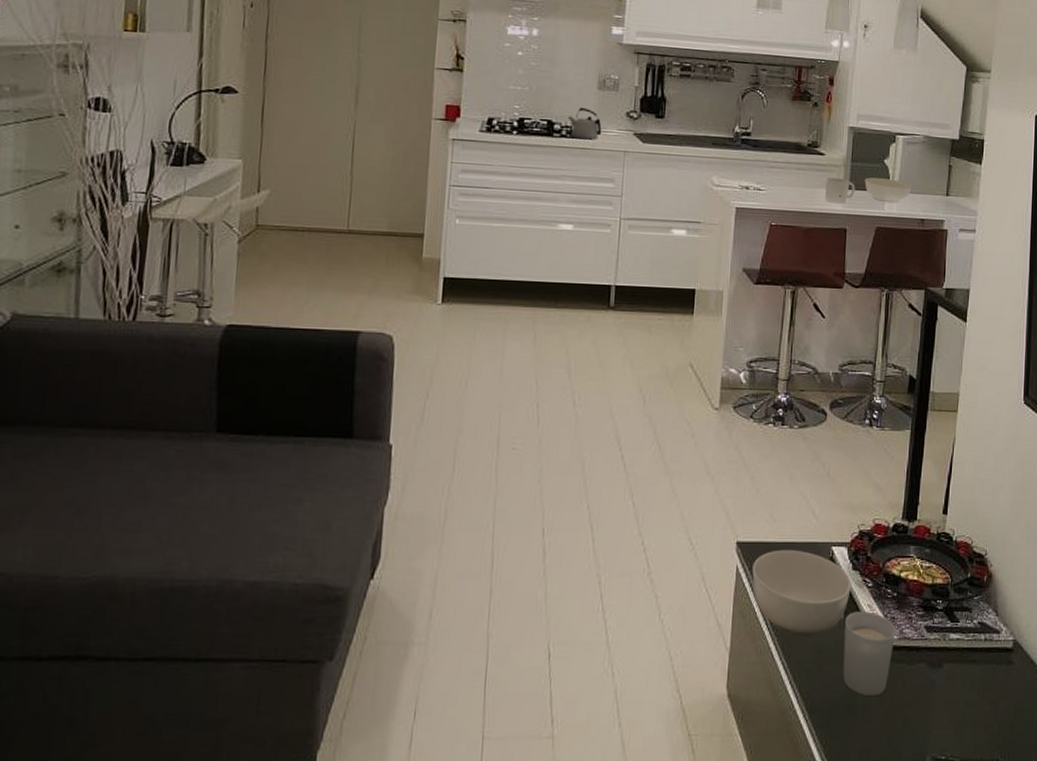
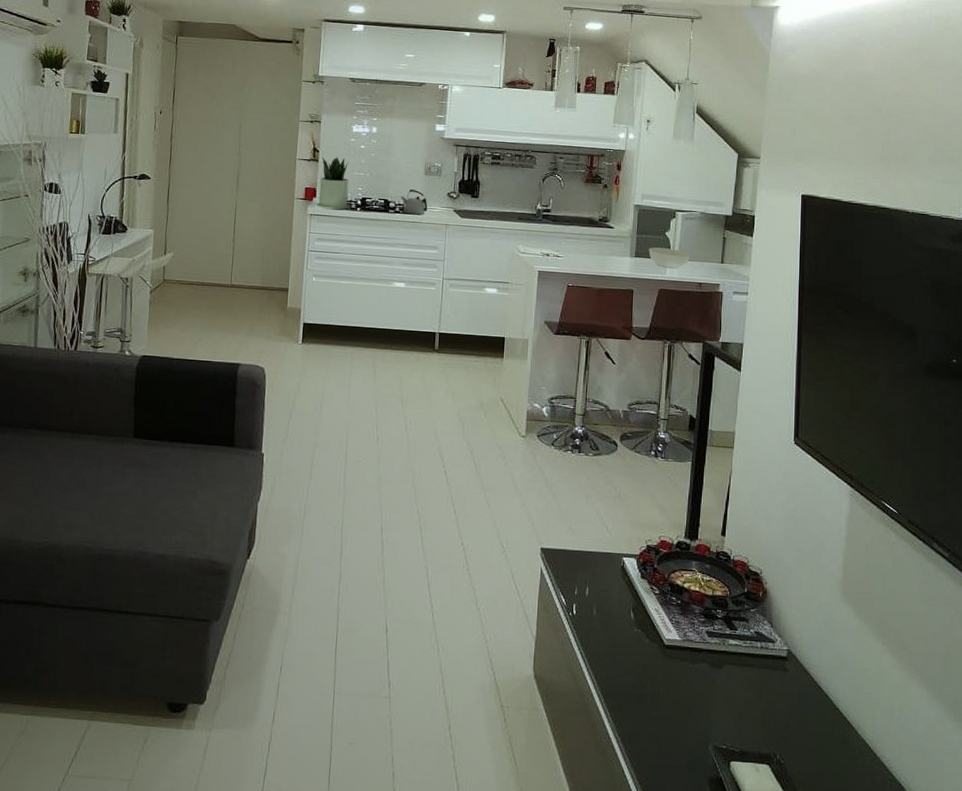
planter: none [460,66,505,134] -> present [316,157,351,211]
bowl: present [752,549,852,638] -> none [554,557,641,633]
mug: present [825,177,855,204] -> none [614,247,640,269]
candle holder: present [843,611,897,697] -> none [633,614,681,688]

